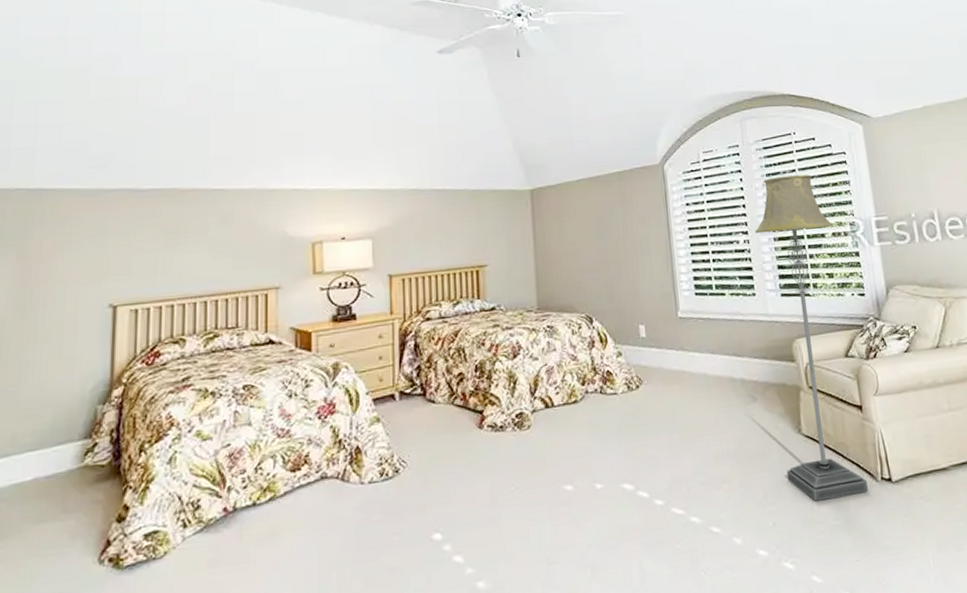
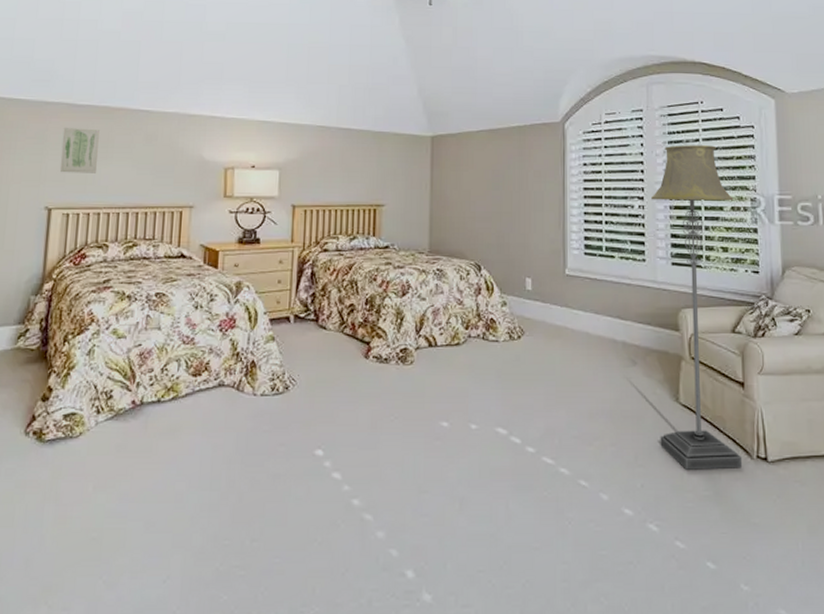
wall art: none [124,214,168,265] -> present [59,127,99,173]

